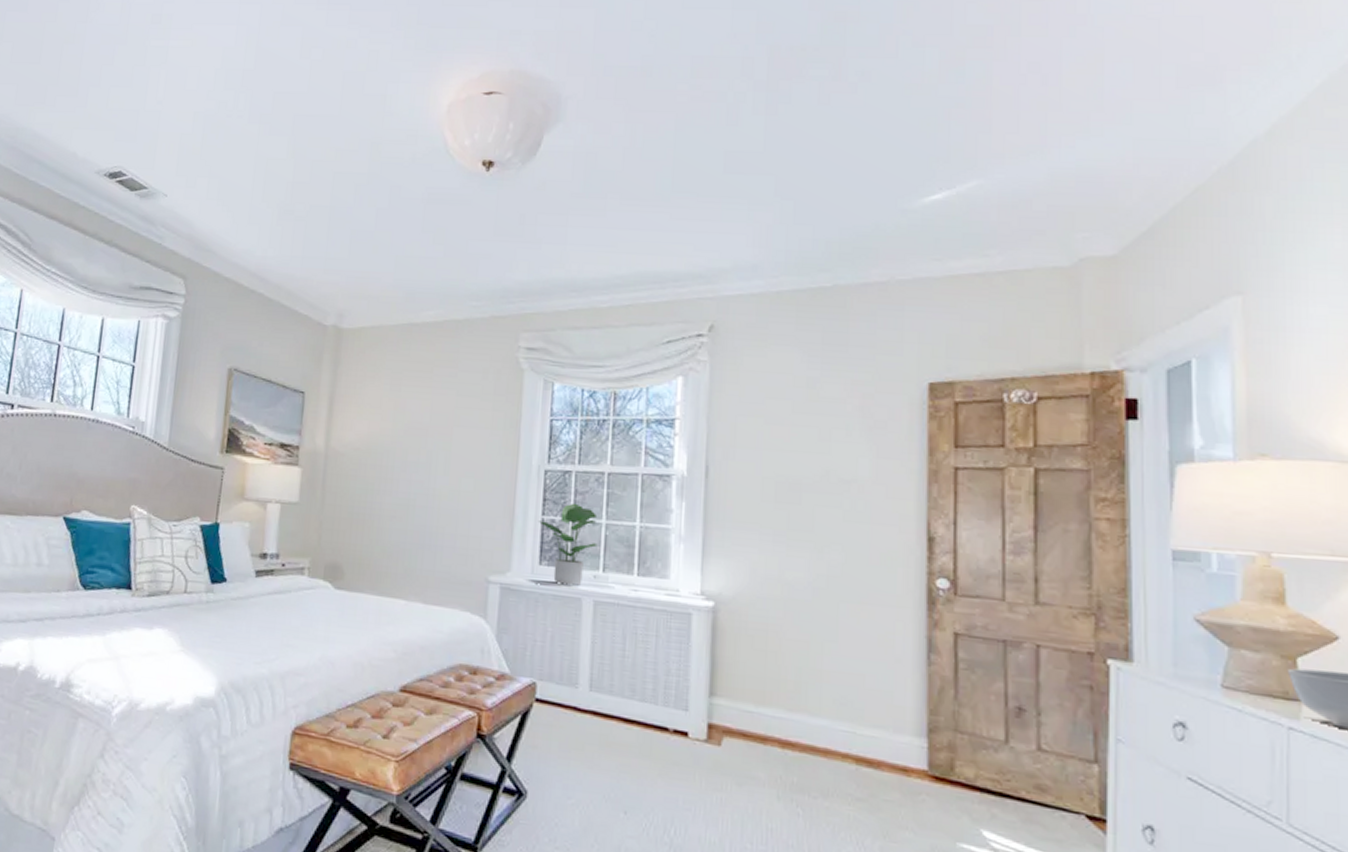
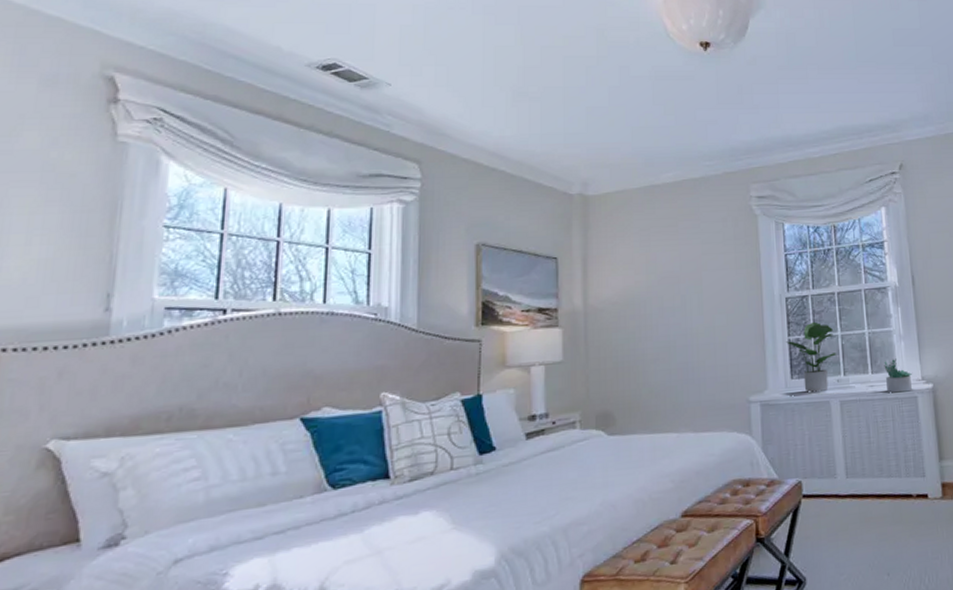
succulent plant: none [654,563,689,606] -> present [884,359,912,393]

